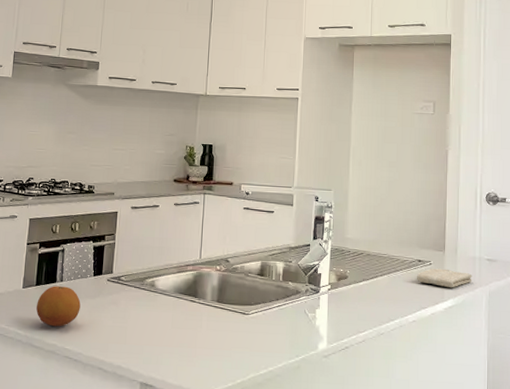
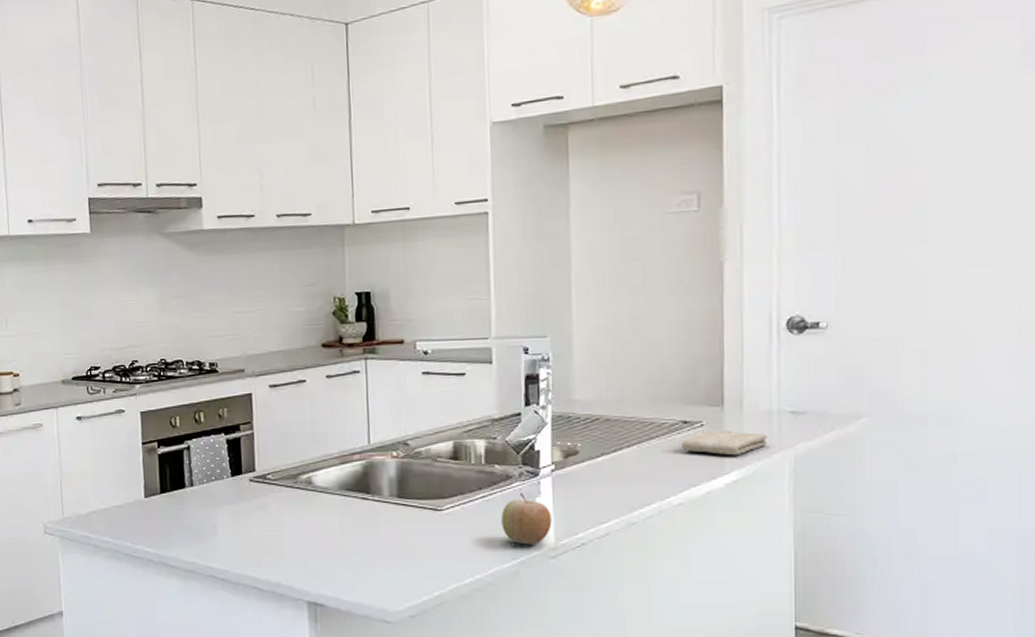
fruit: present [36,286,81,327] -> none [165,492,220,541]
fruit: none [290,304,326,346] -> present [501,492,552,545]

